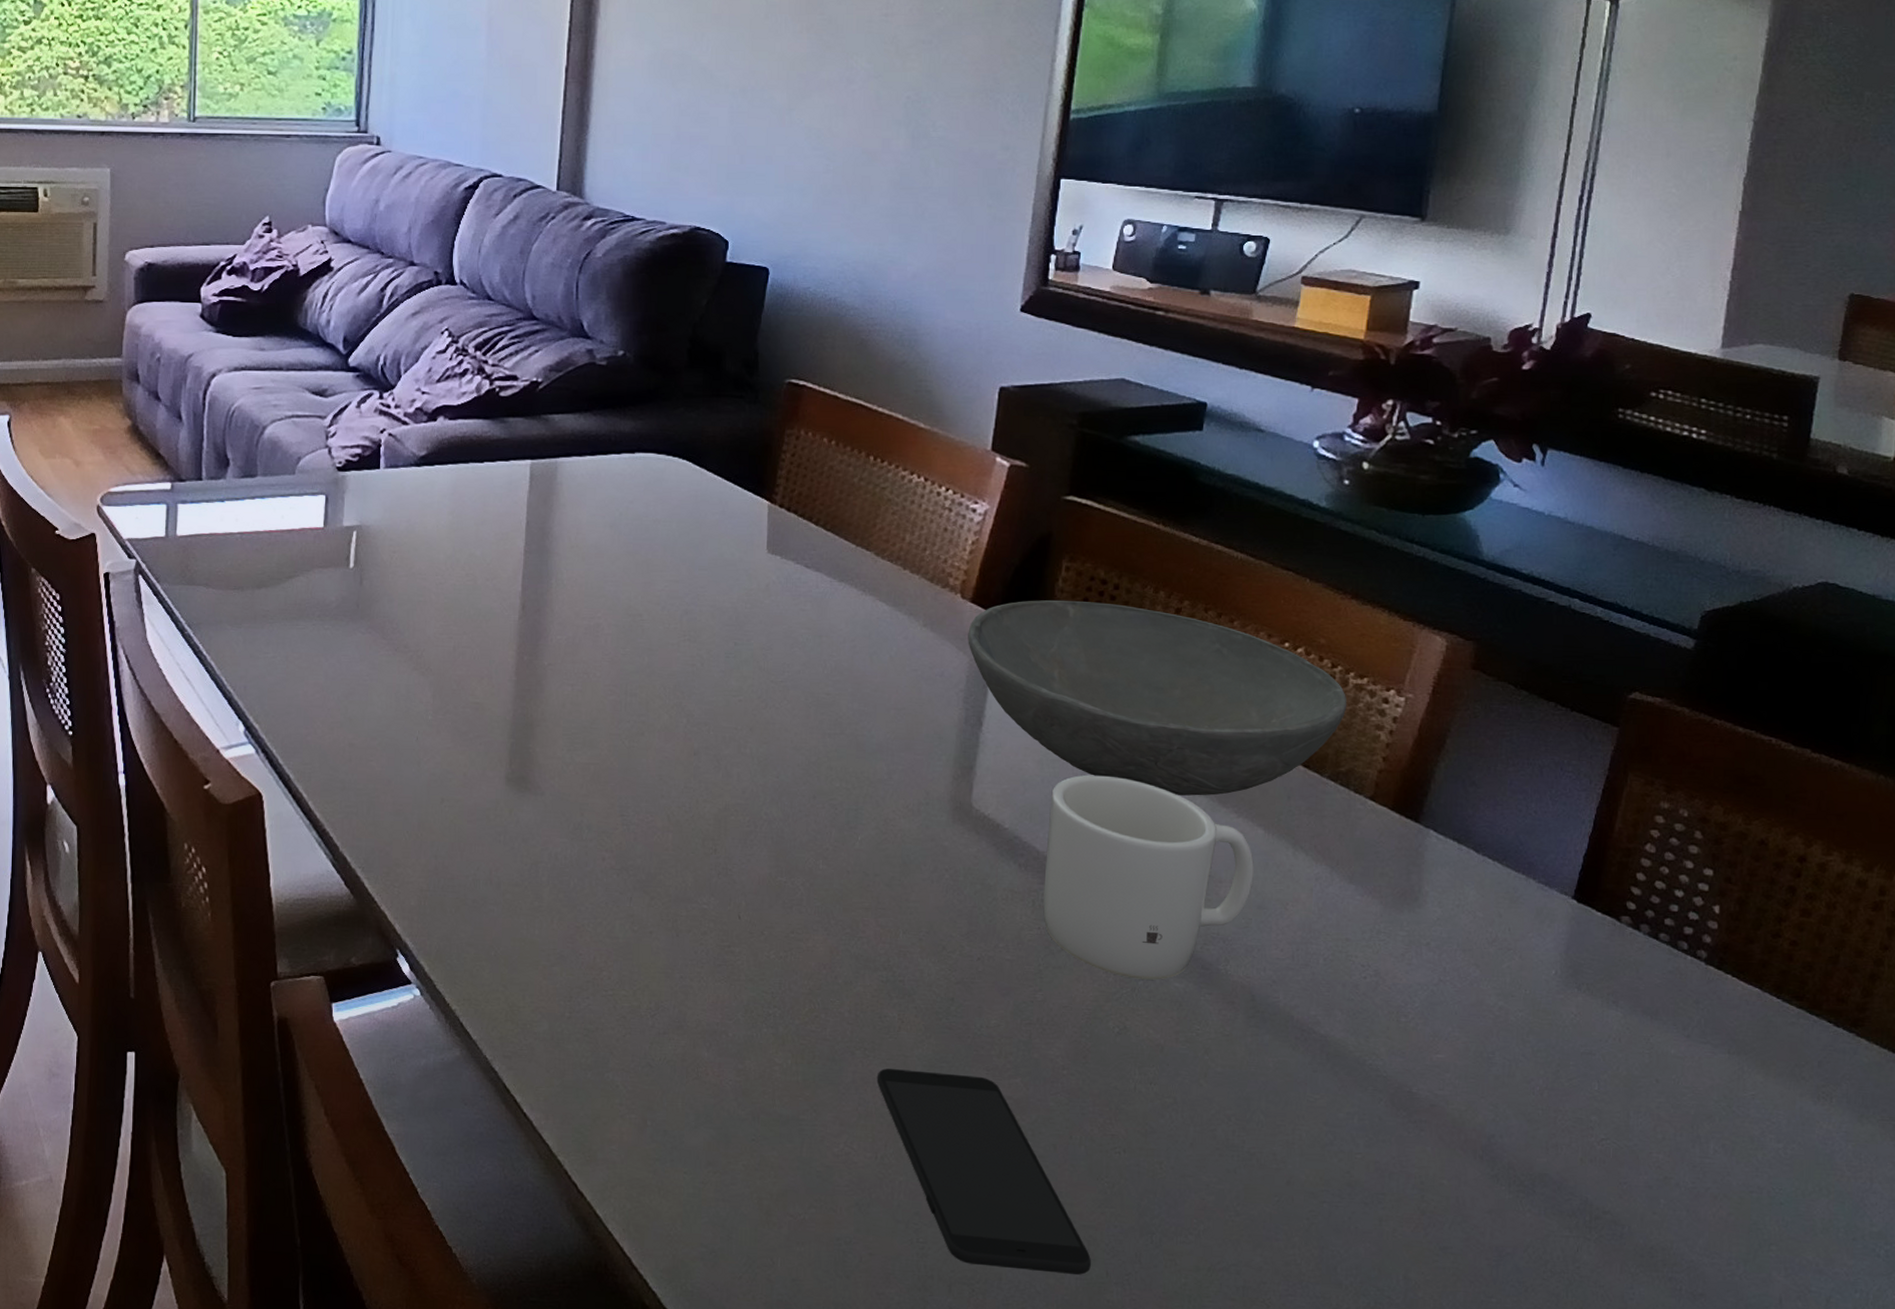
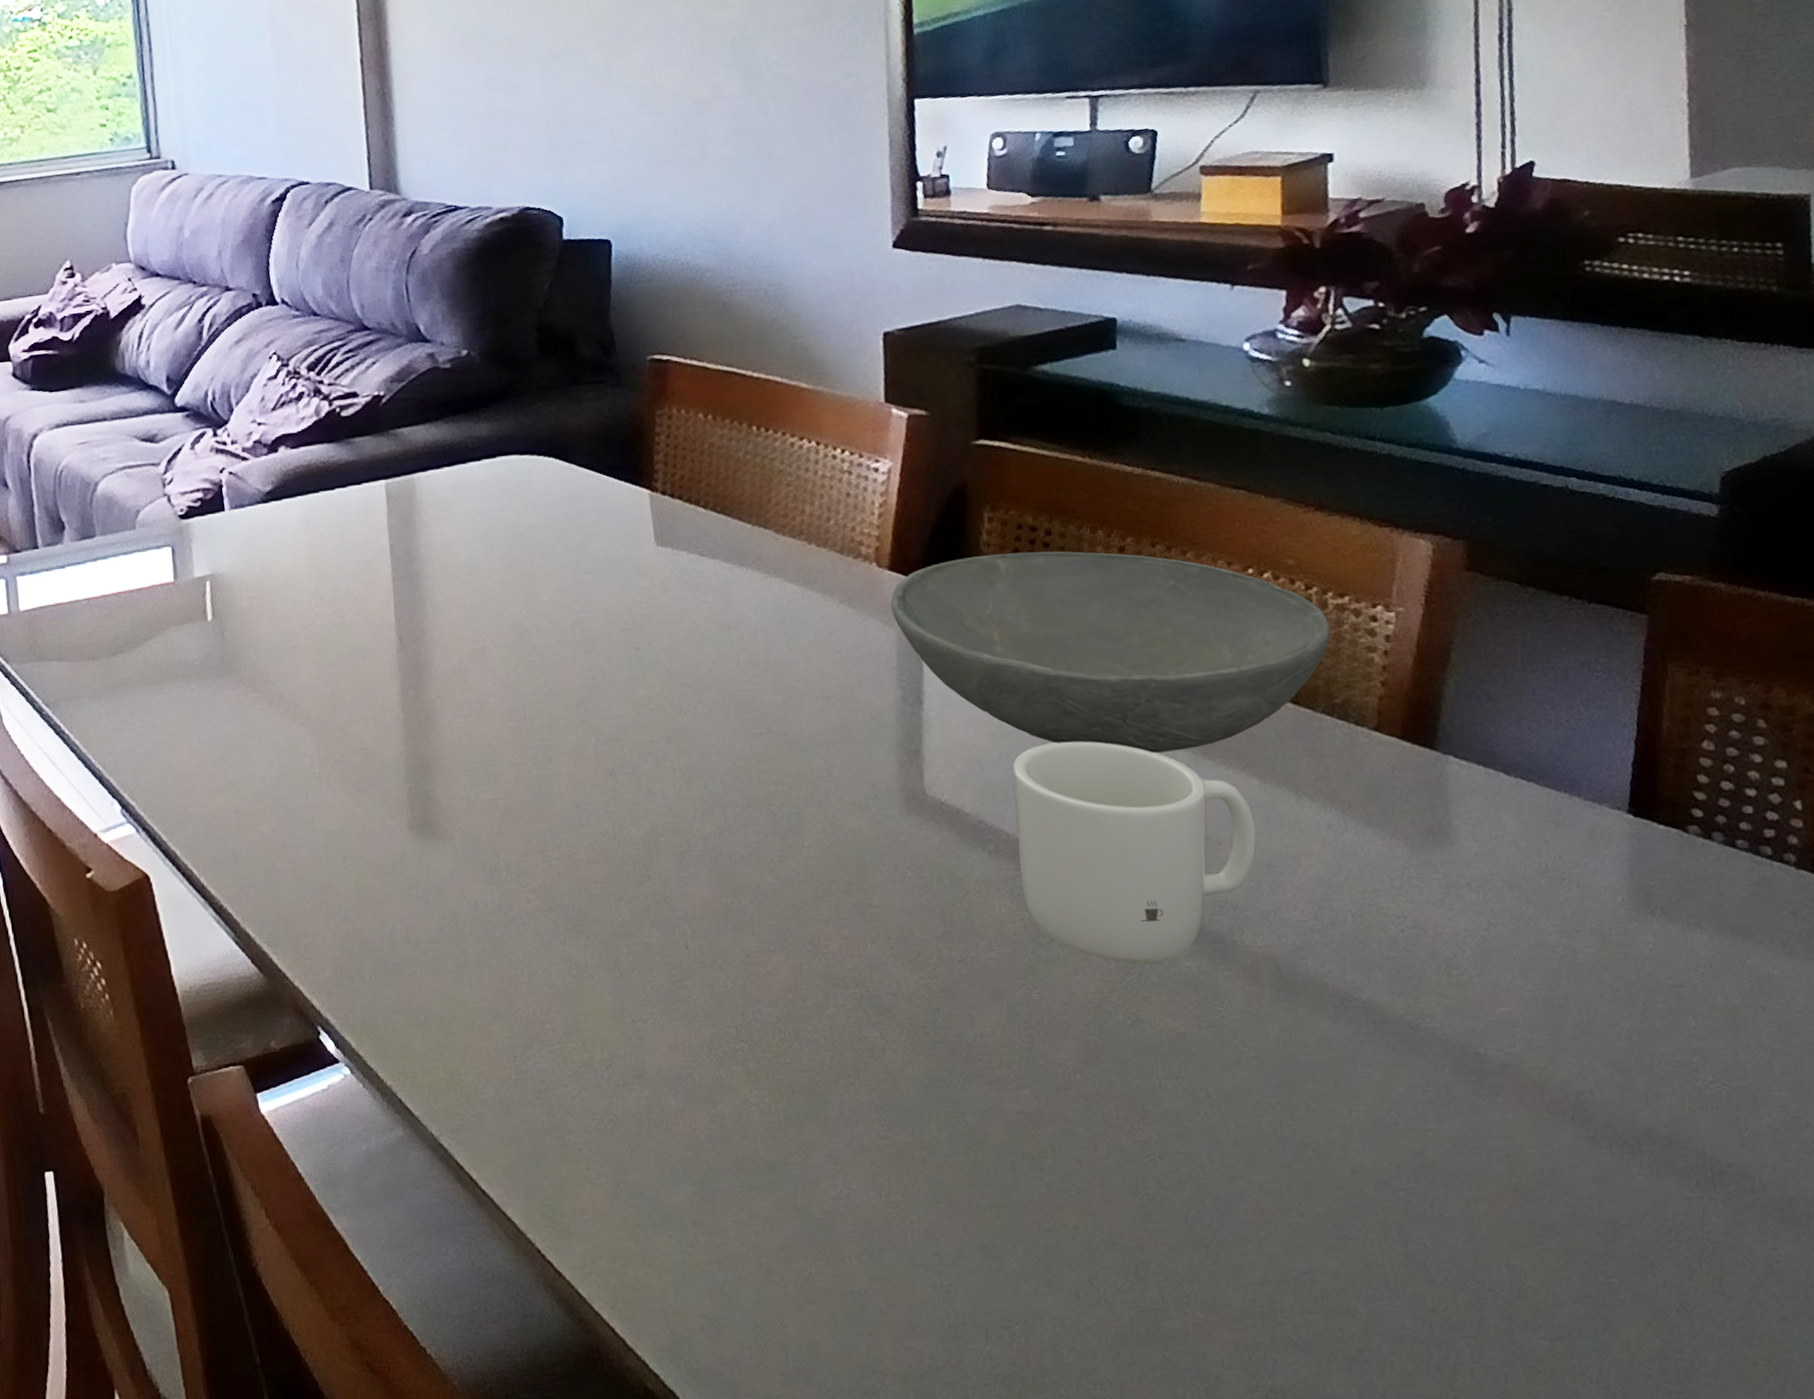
mobile phone: present [876,1068,1091,1275] -> none [866,1092,1143,1305]

